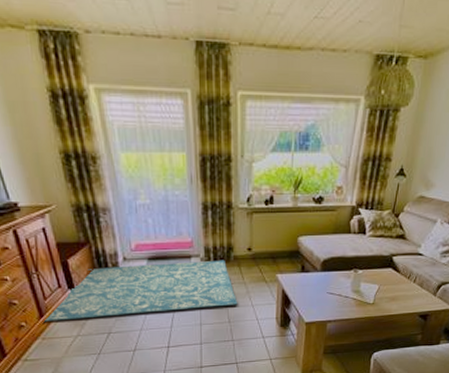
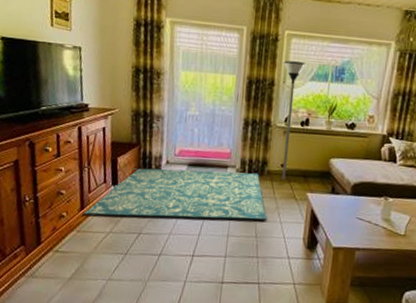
floor lamp: none [239,130,266,264] -> present [282,61,306,181]

